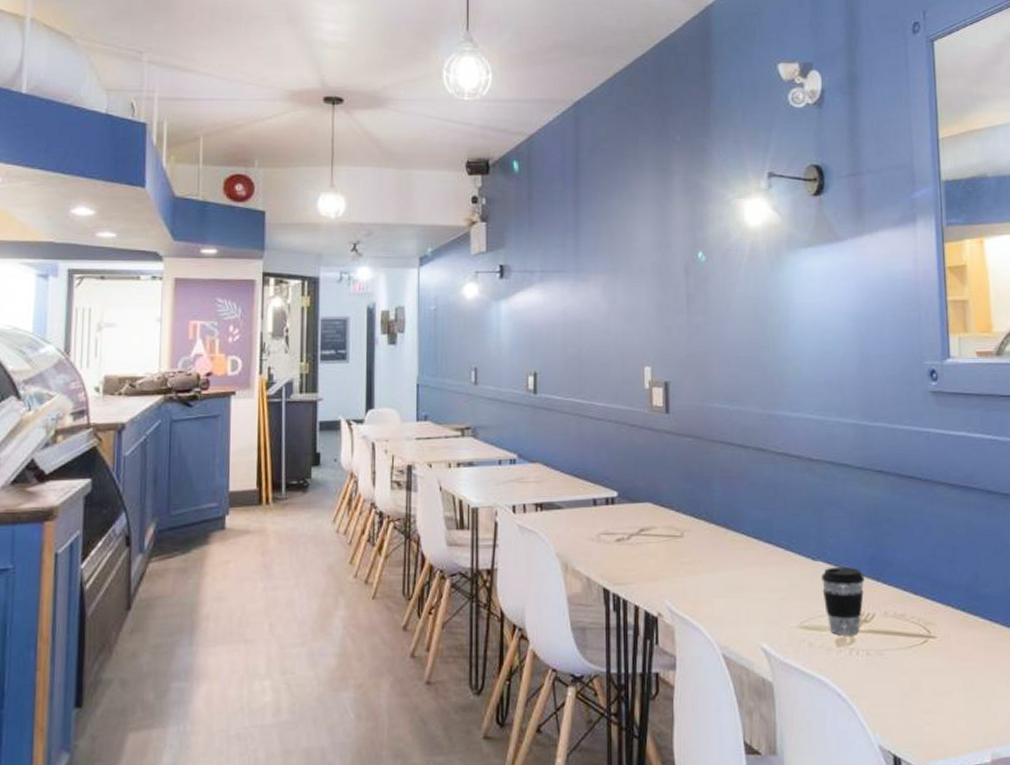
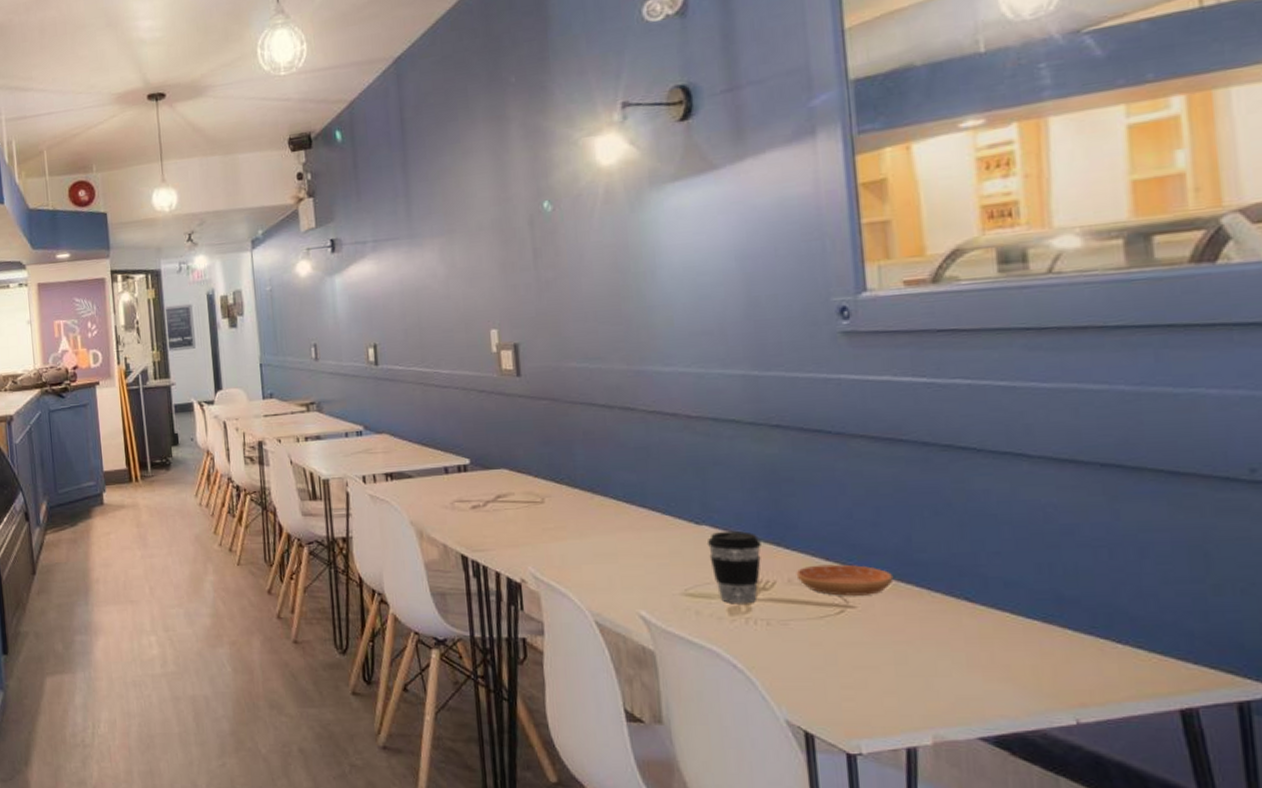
saucer: none [891,598,965,627] -> present [796,564,894,596]

